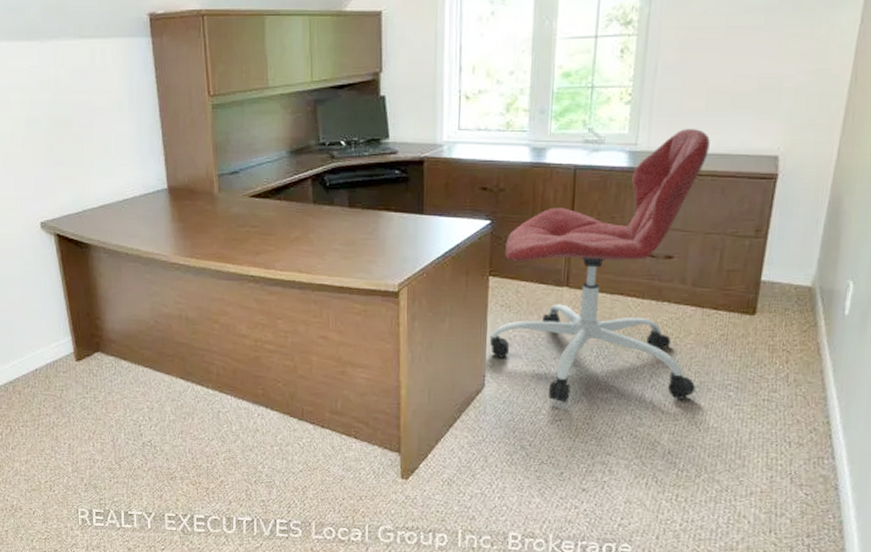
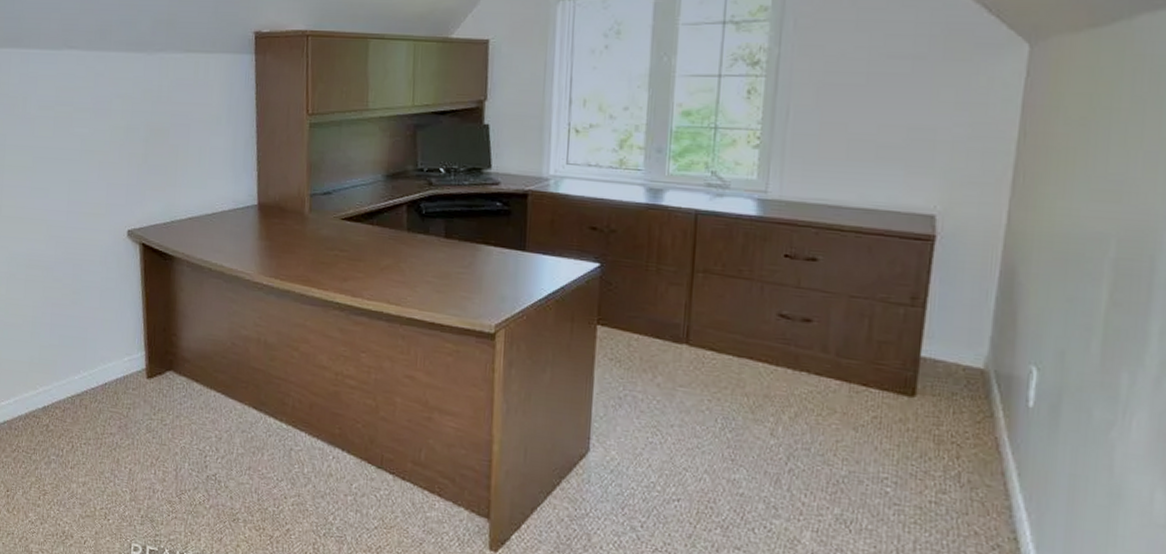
office chair: present [489,129,710,403] -> none [596,179,853,491]

